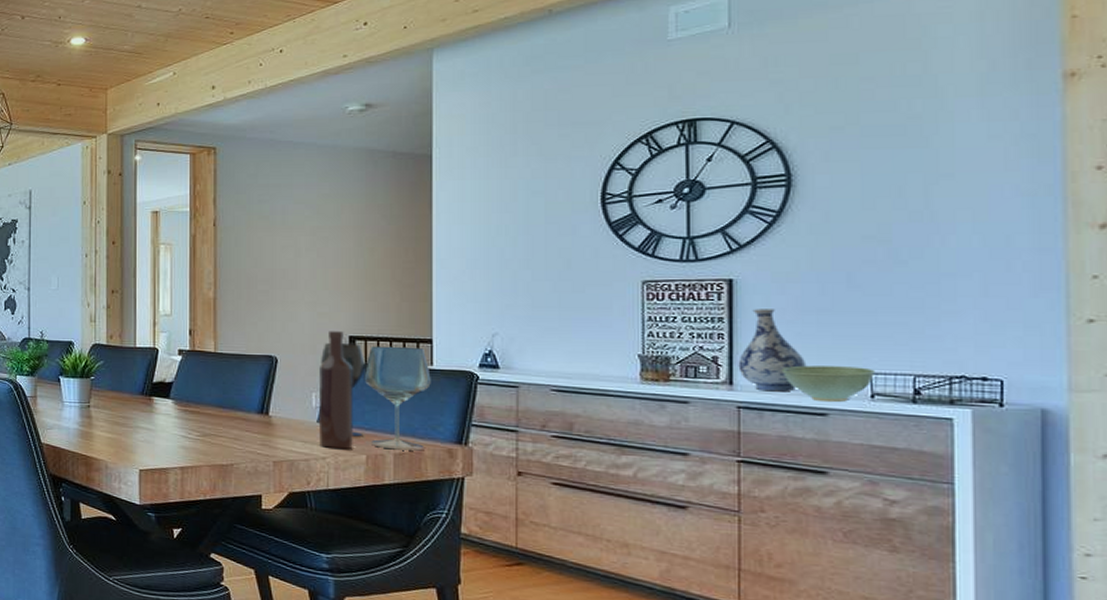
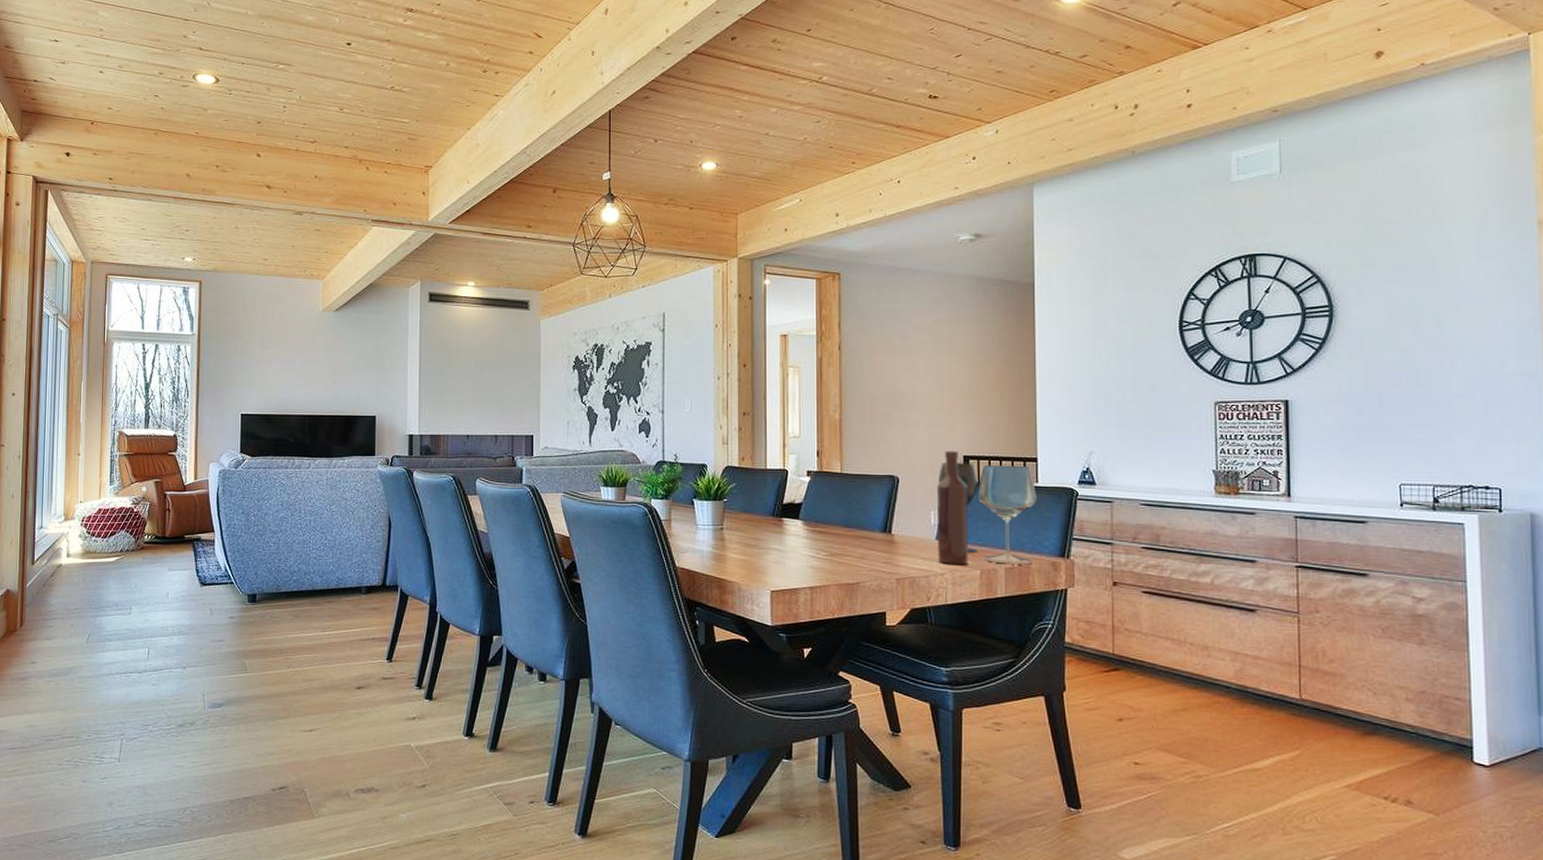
vase: present [738,309,807,392] -> none [1294,427,1350,502]
bowl: present [781,365,876,403] -> none [1329,478,1404,512]

